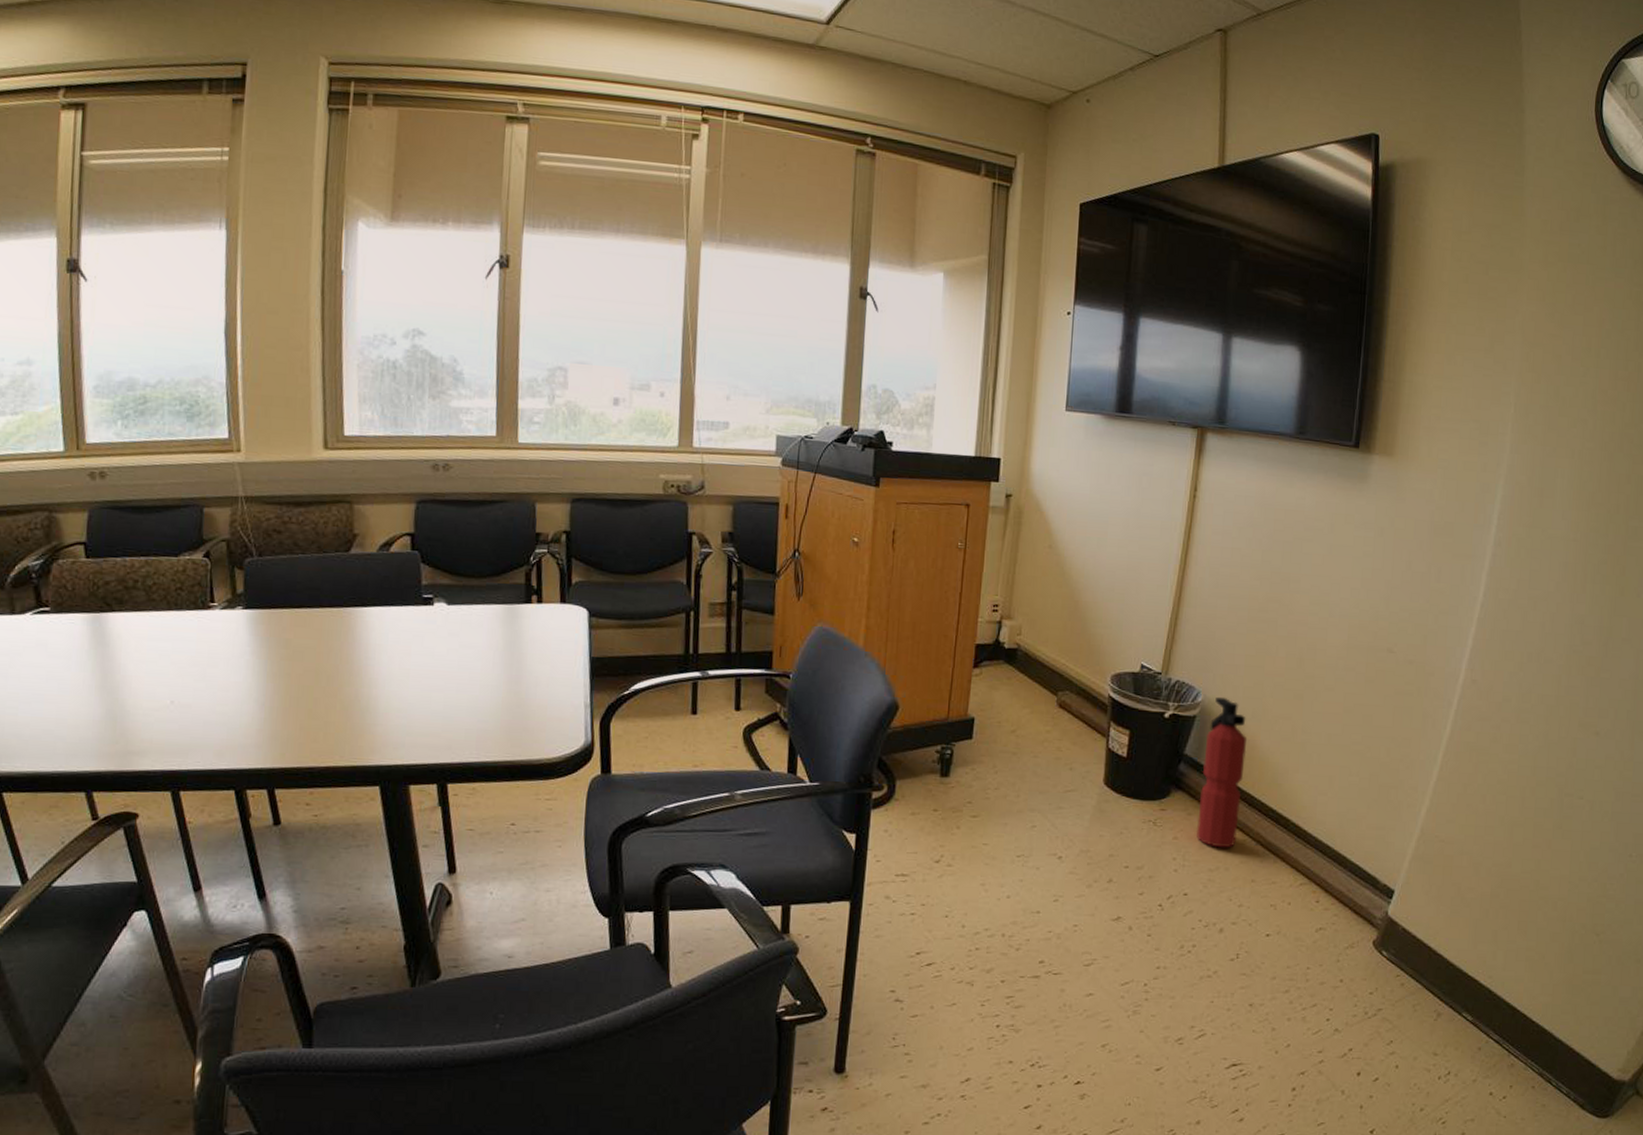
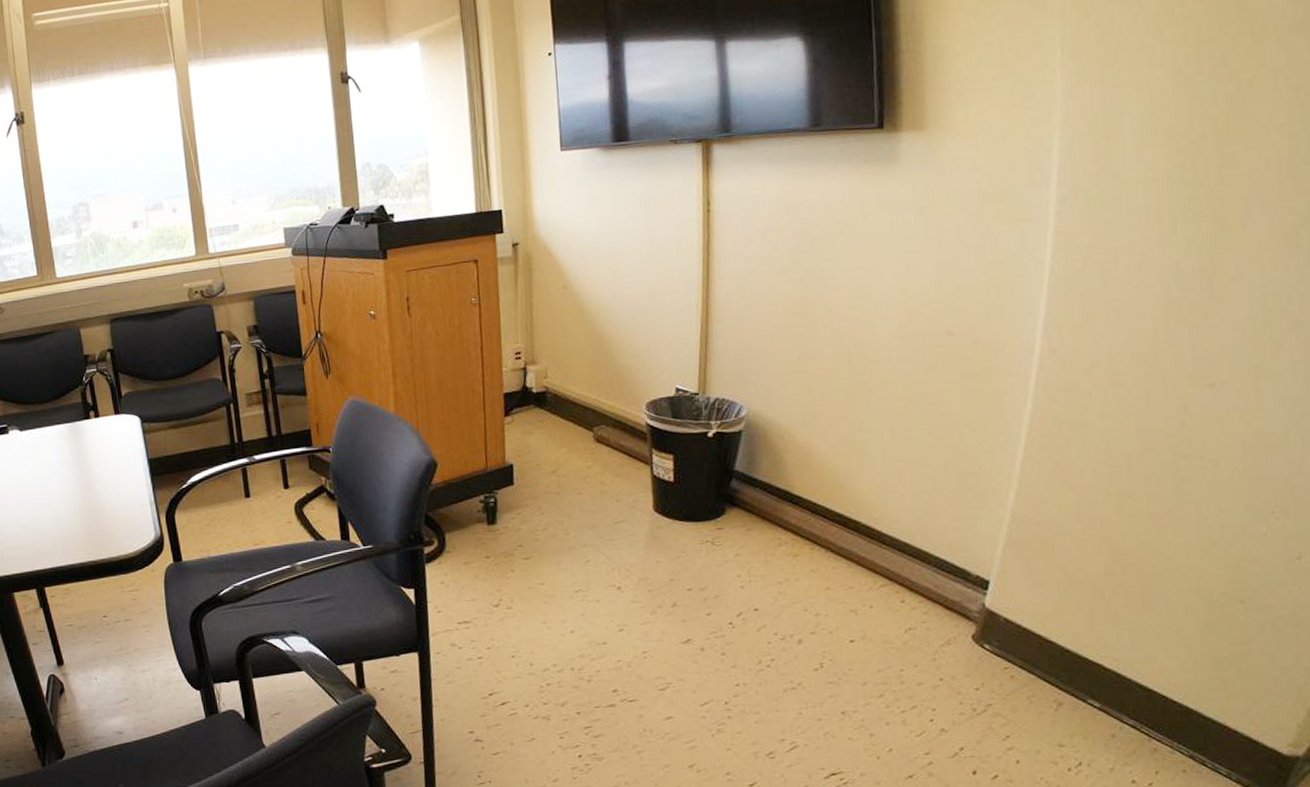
fire extinguisher: present [1196,696,1248,848] -> none [756,407,804,560]

